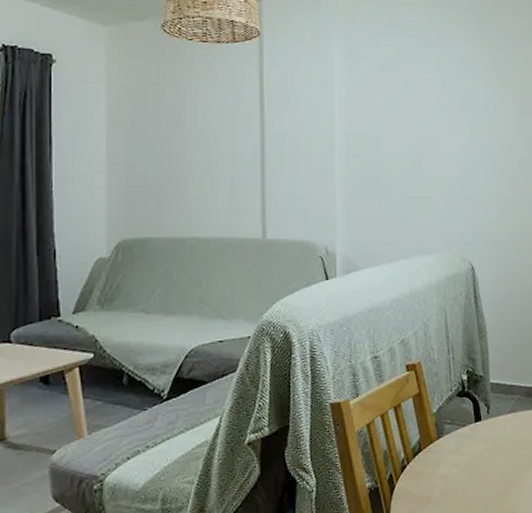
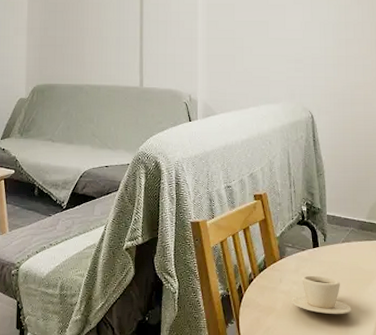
cup: none [450,454,518,498] -> present [291,276,352,315]

